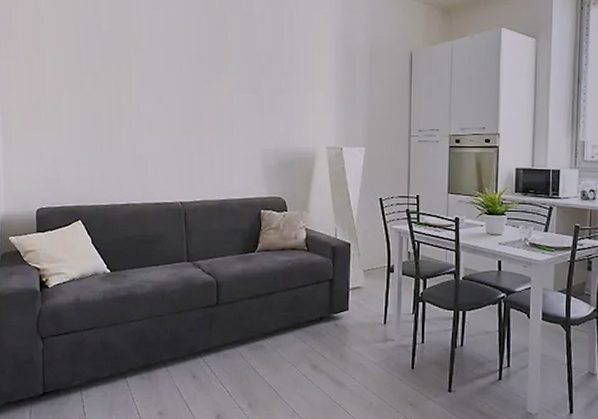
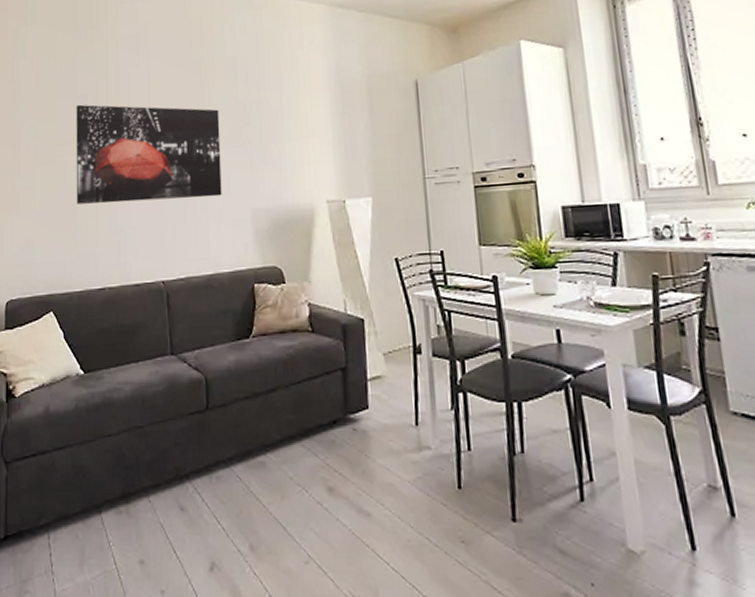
wall art: none [99,39,236,135] -> present [76,104,222,204]

